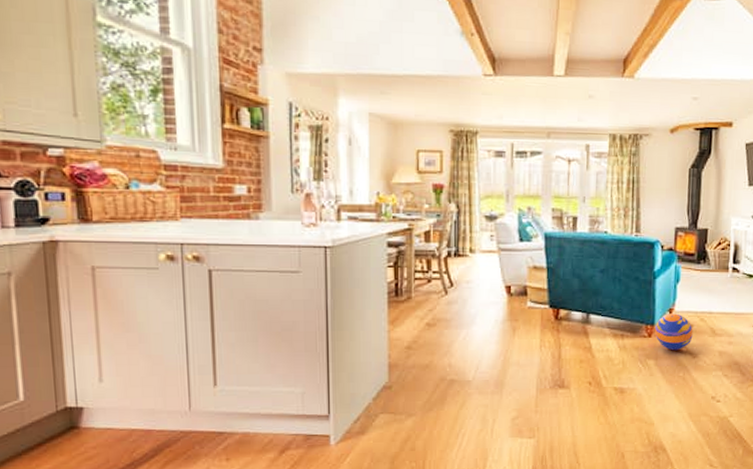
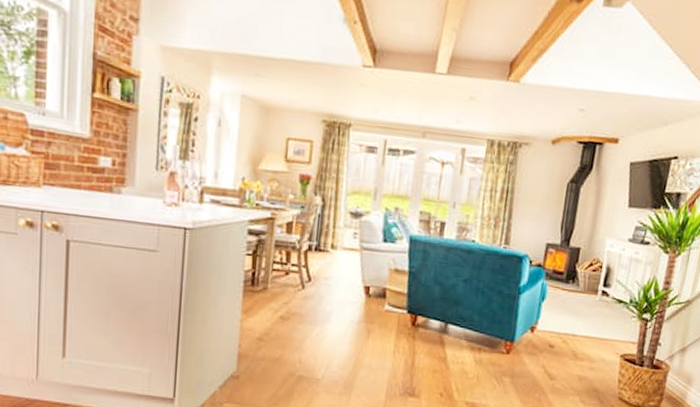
ball: present [655,313,693,351] -> none [514,331,554,371]

